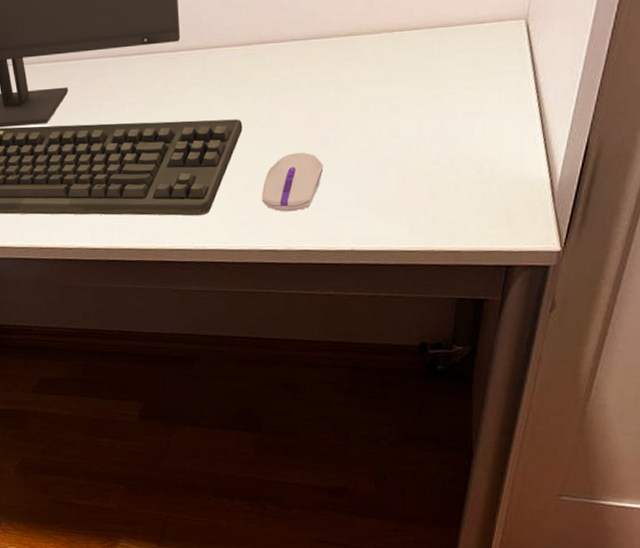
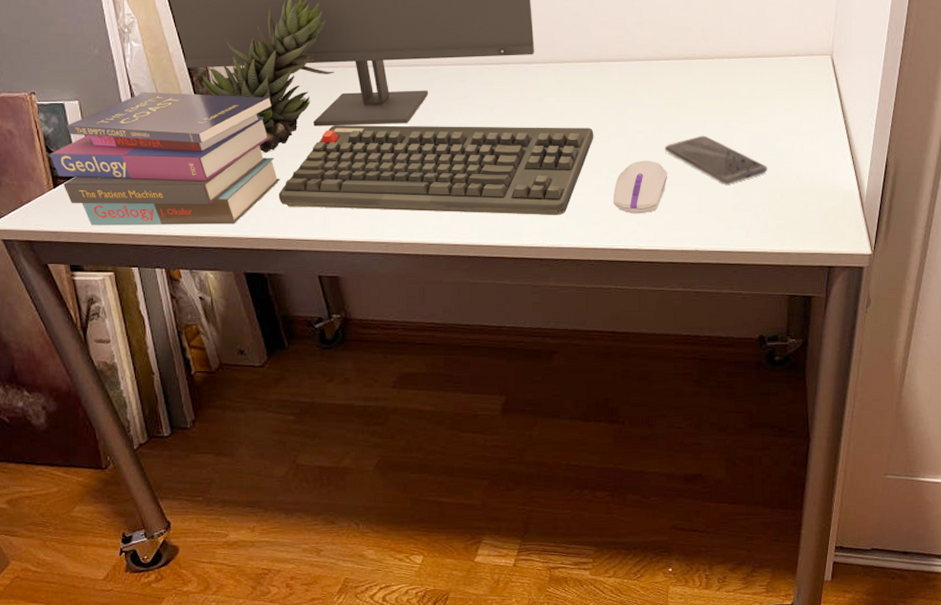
smartphone: none [321,121,441,175] -> present [665,135,768,184]

